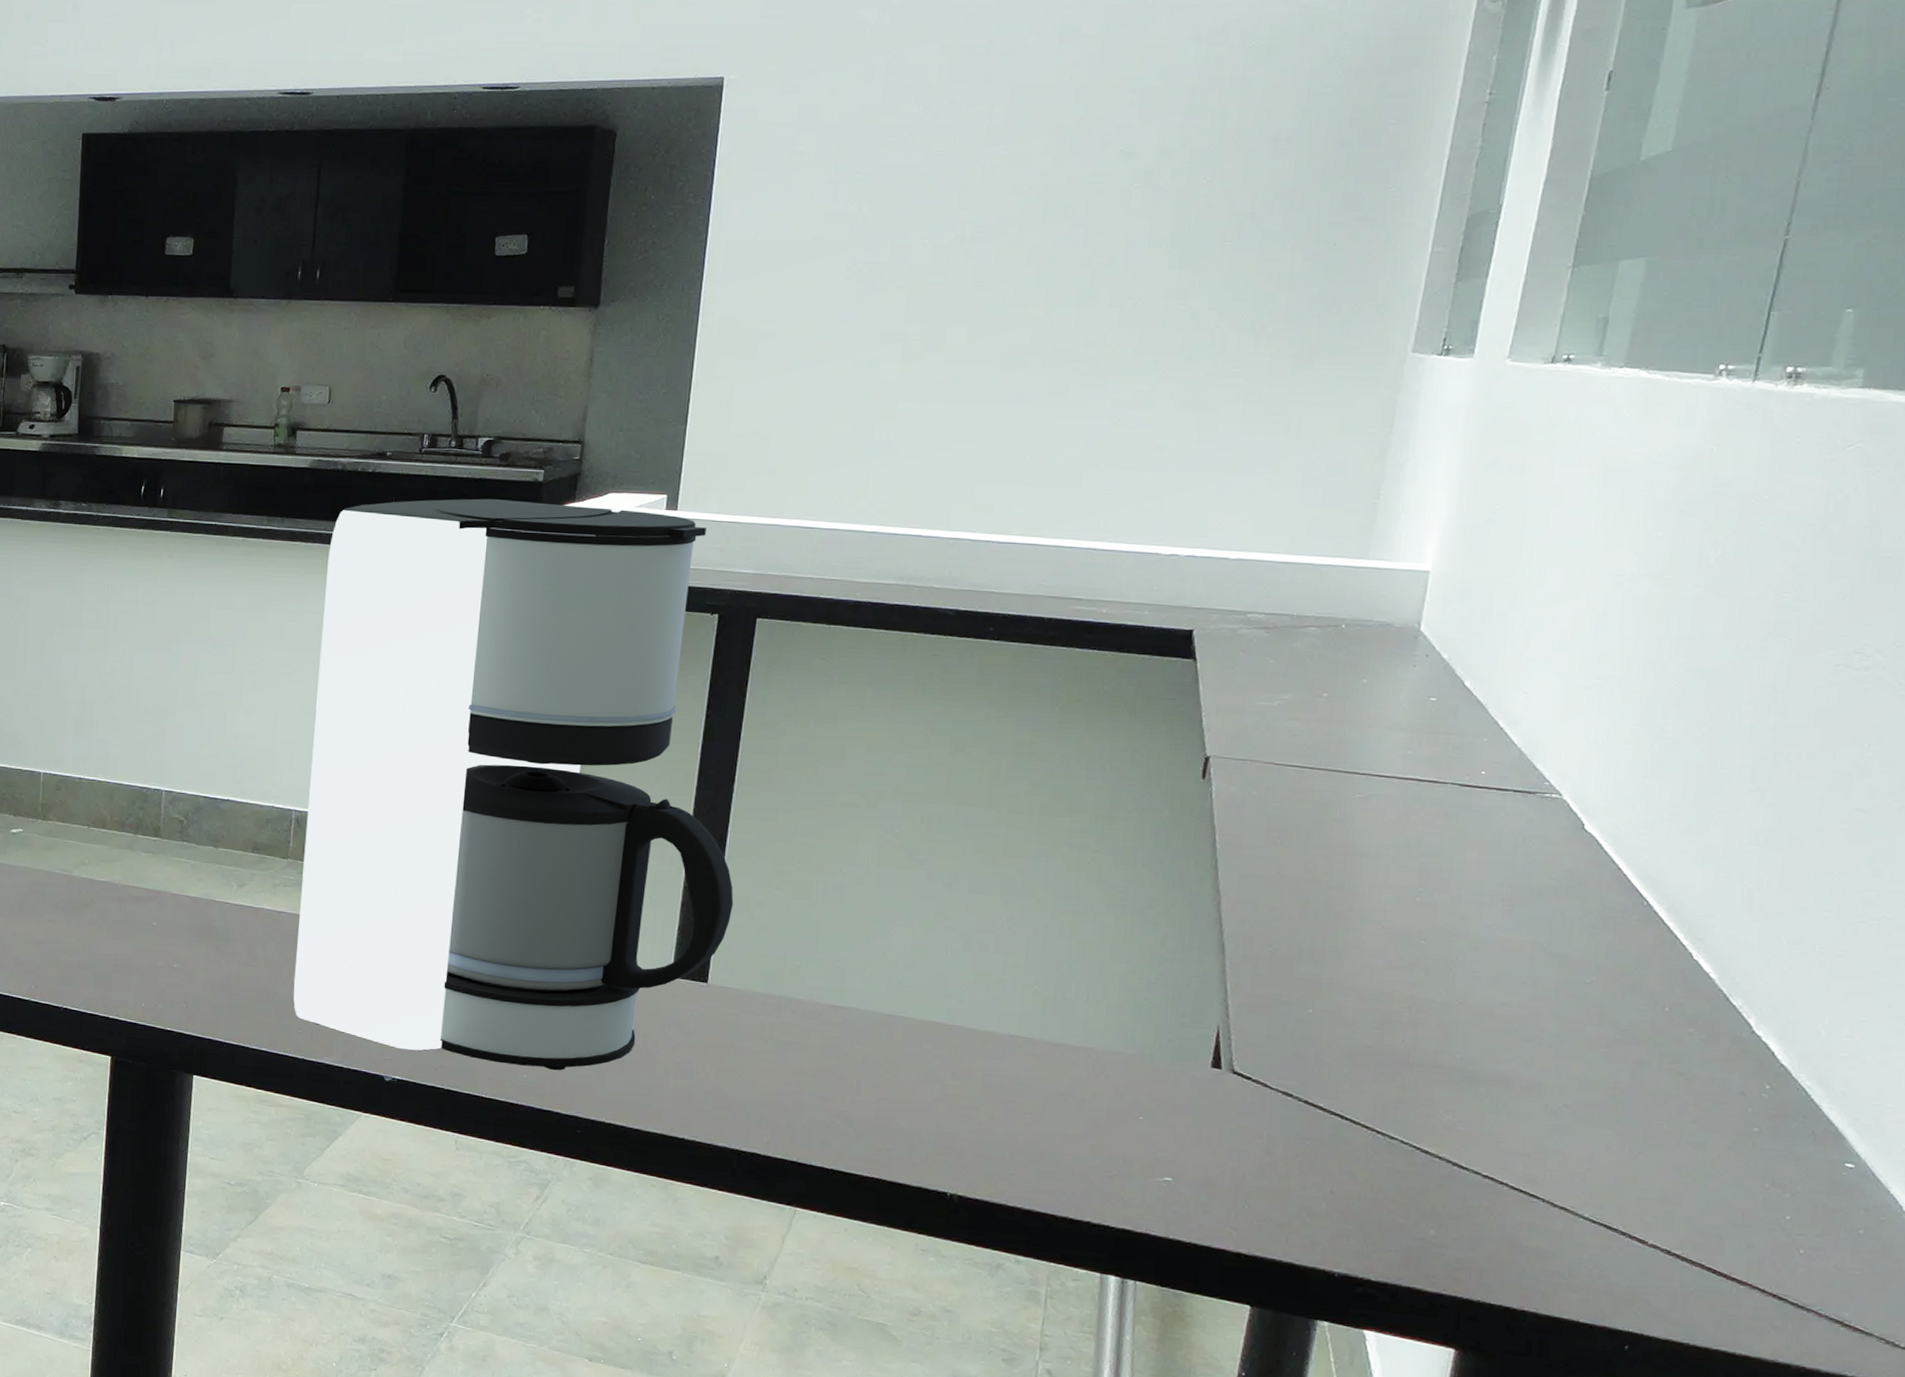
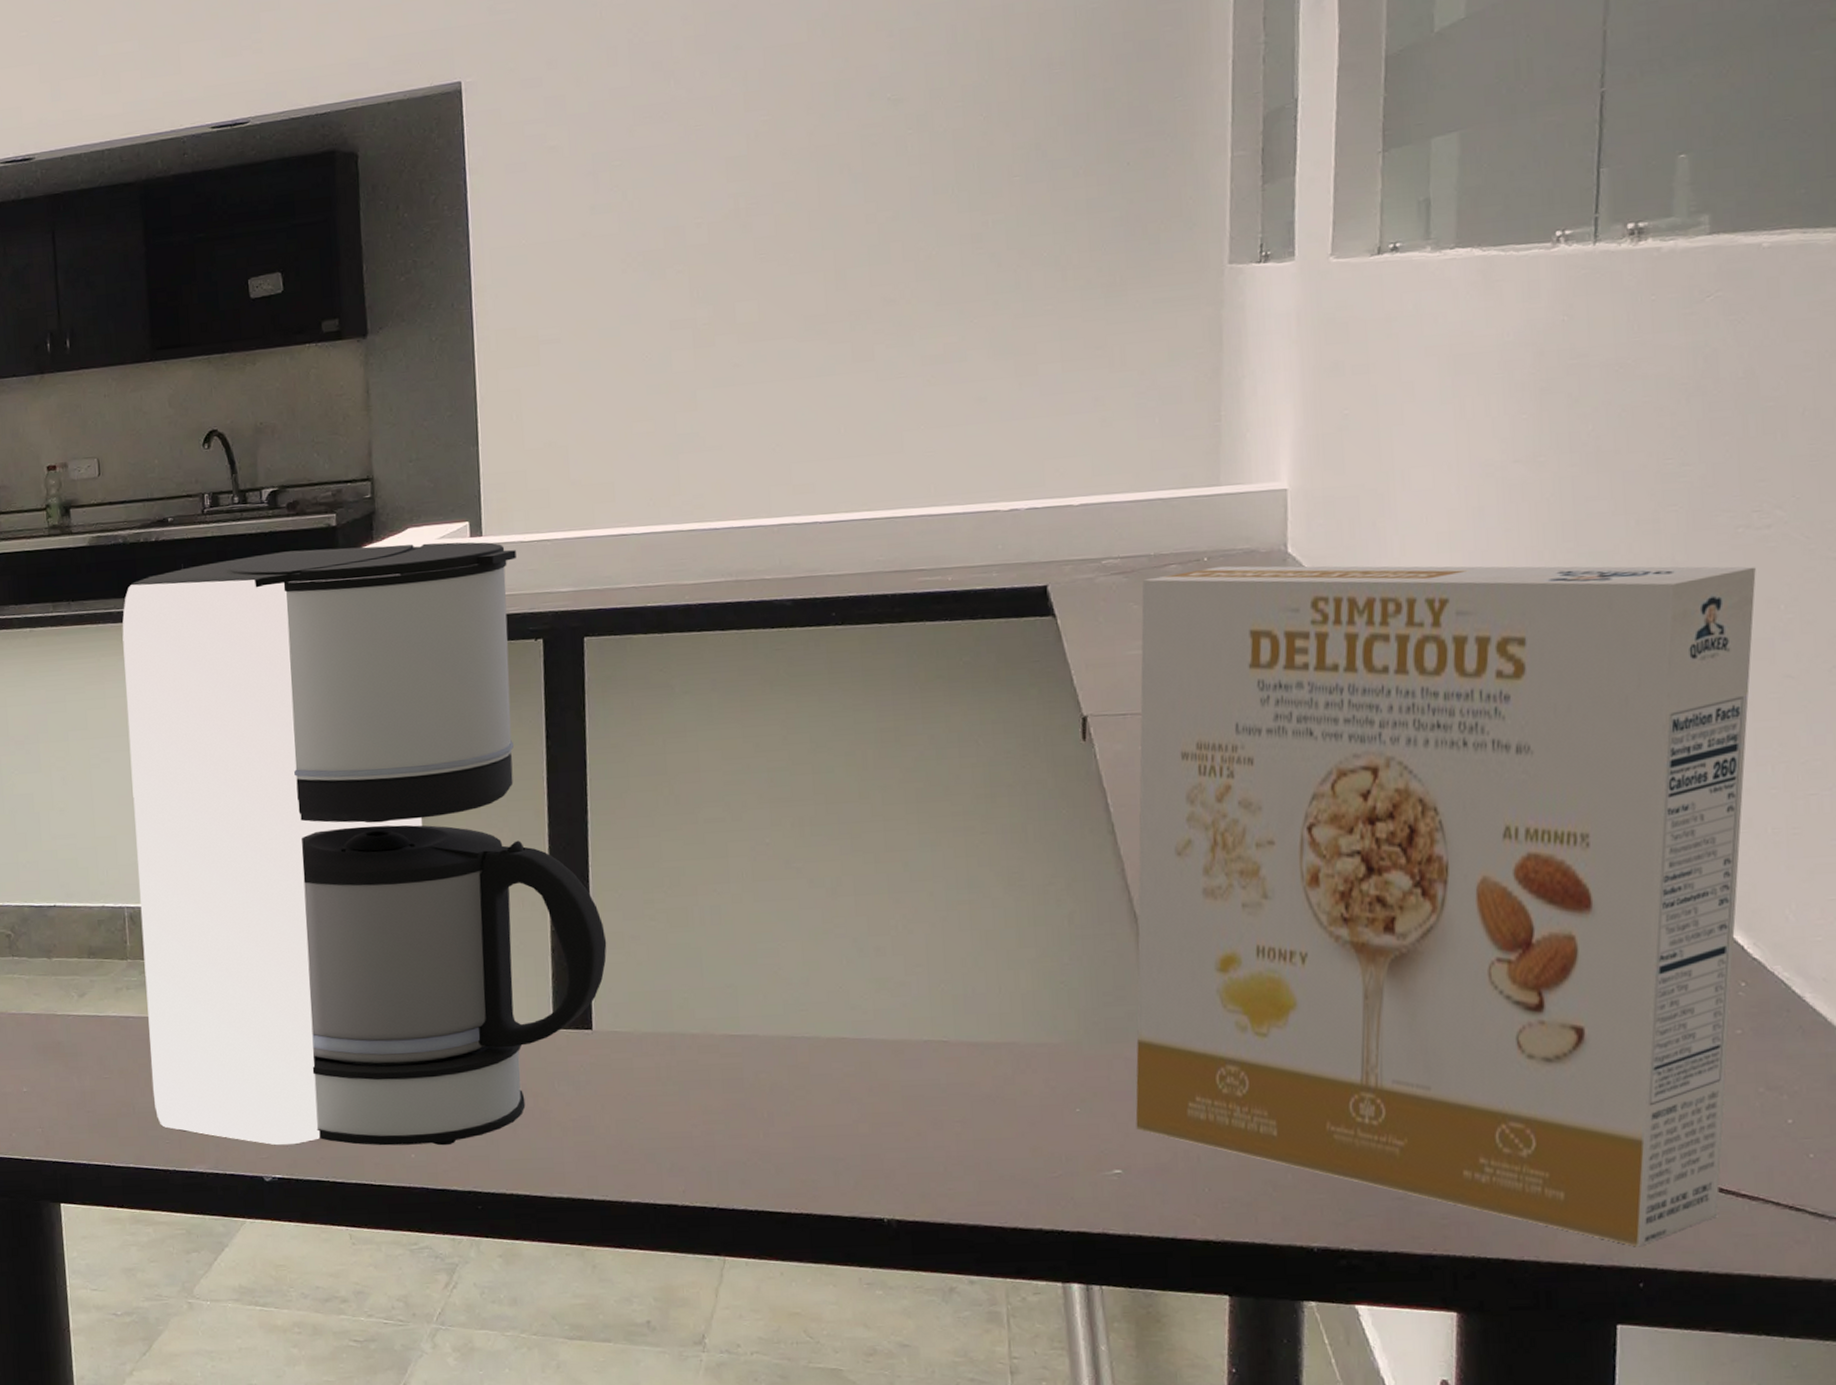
cereal box: none [1191,634,1848,1313] -> present [1135,565,1756,1247]

